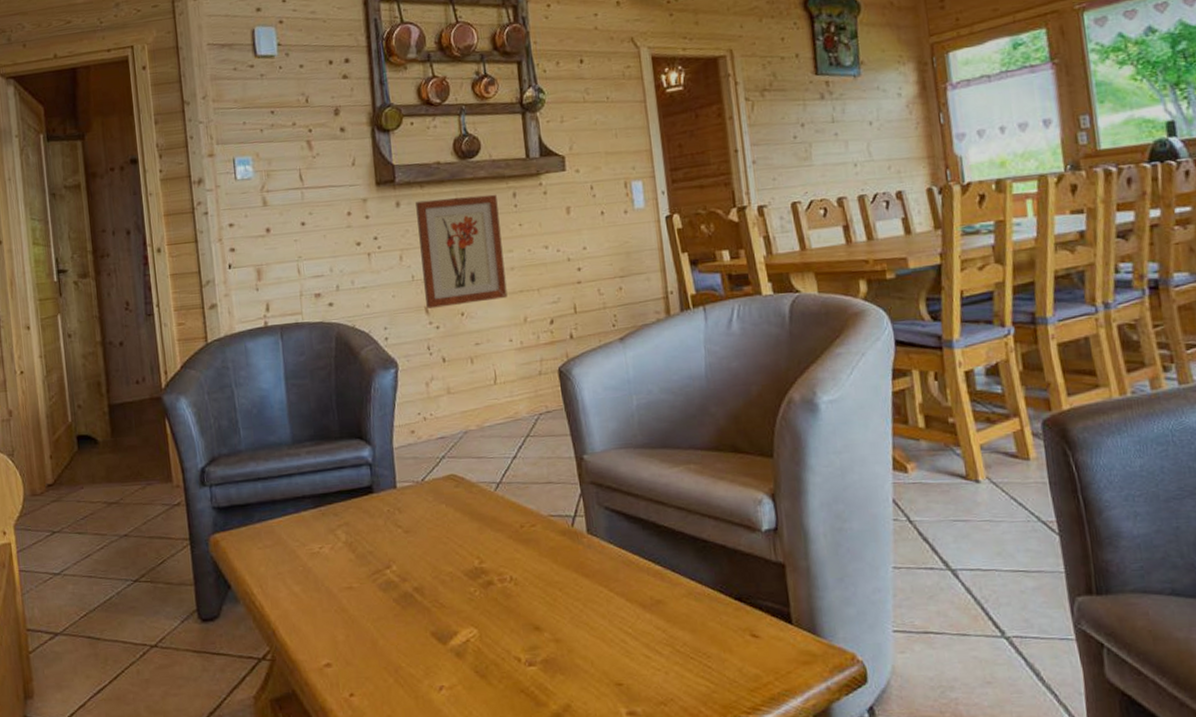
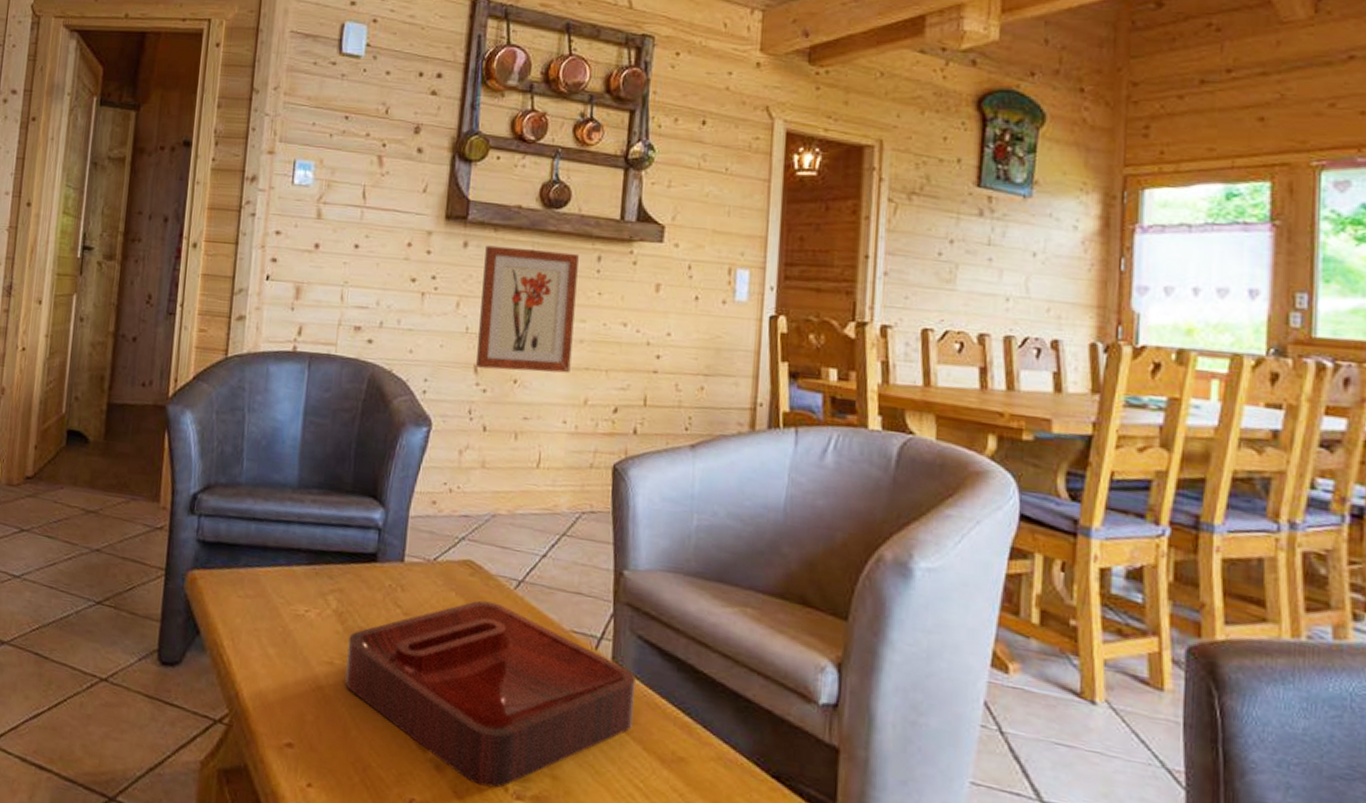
decorative tray: none [361,505,614,662] -> present [345,600,636,788]

